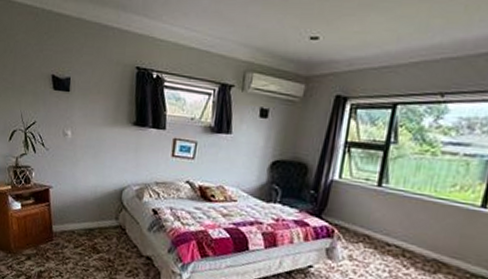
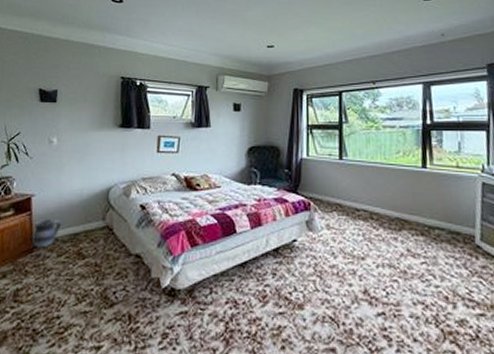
ceramic jug: none [50,211,78,238] -> present [30,219,62,248]

